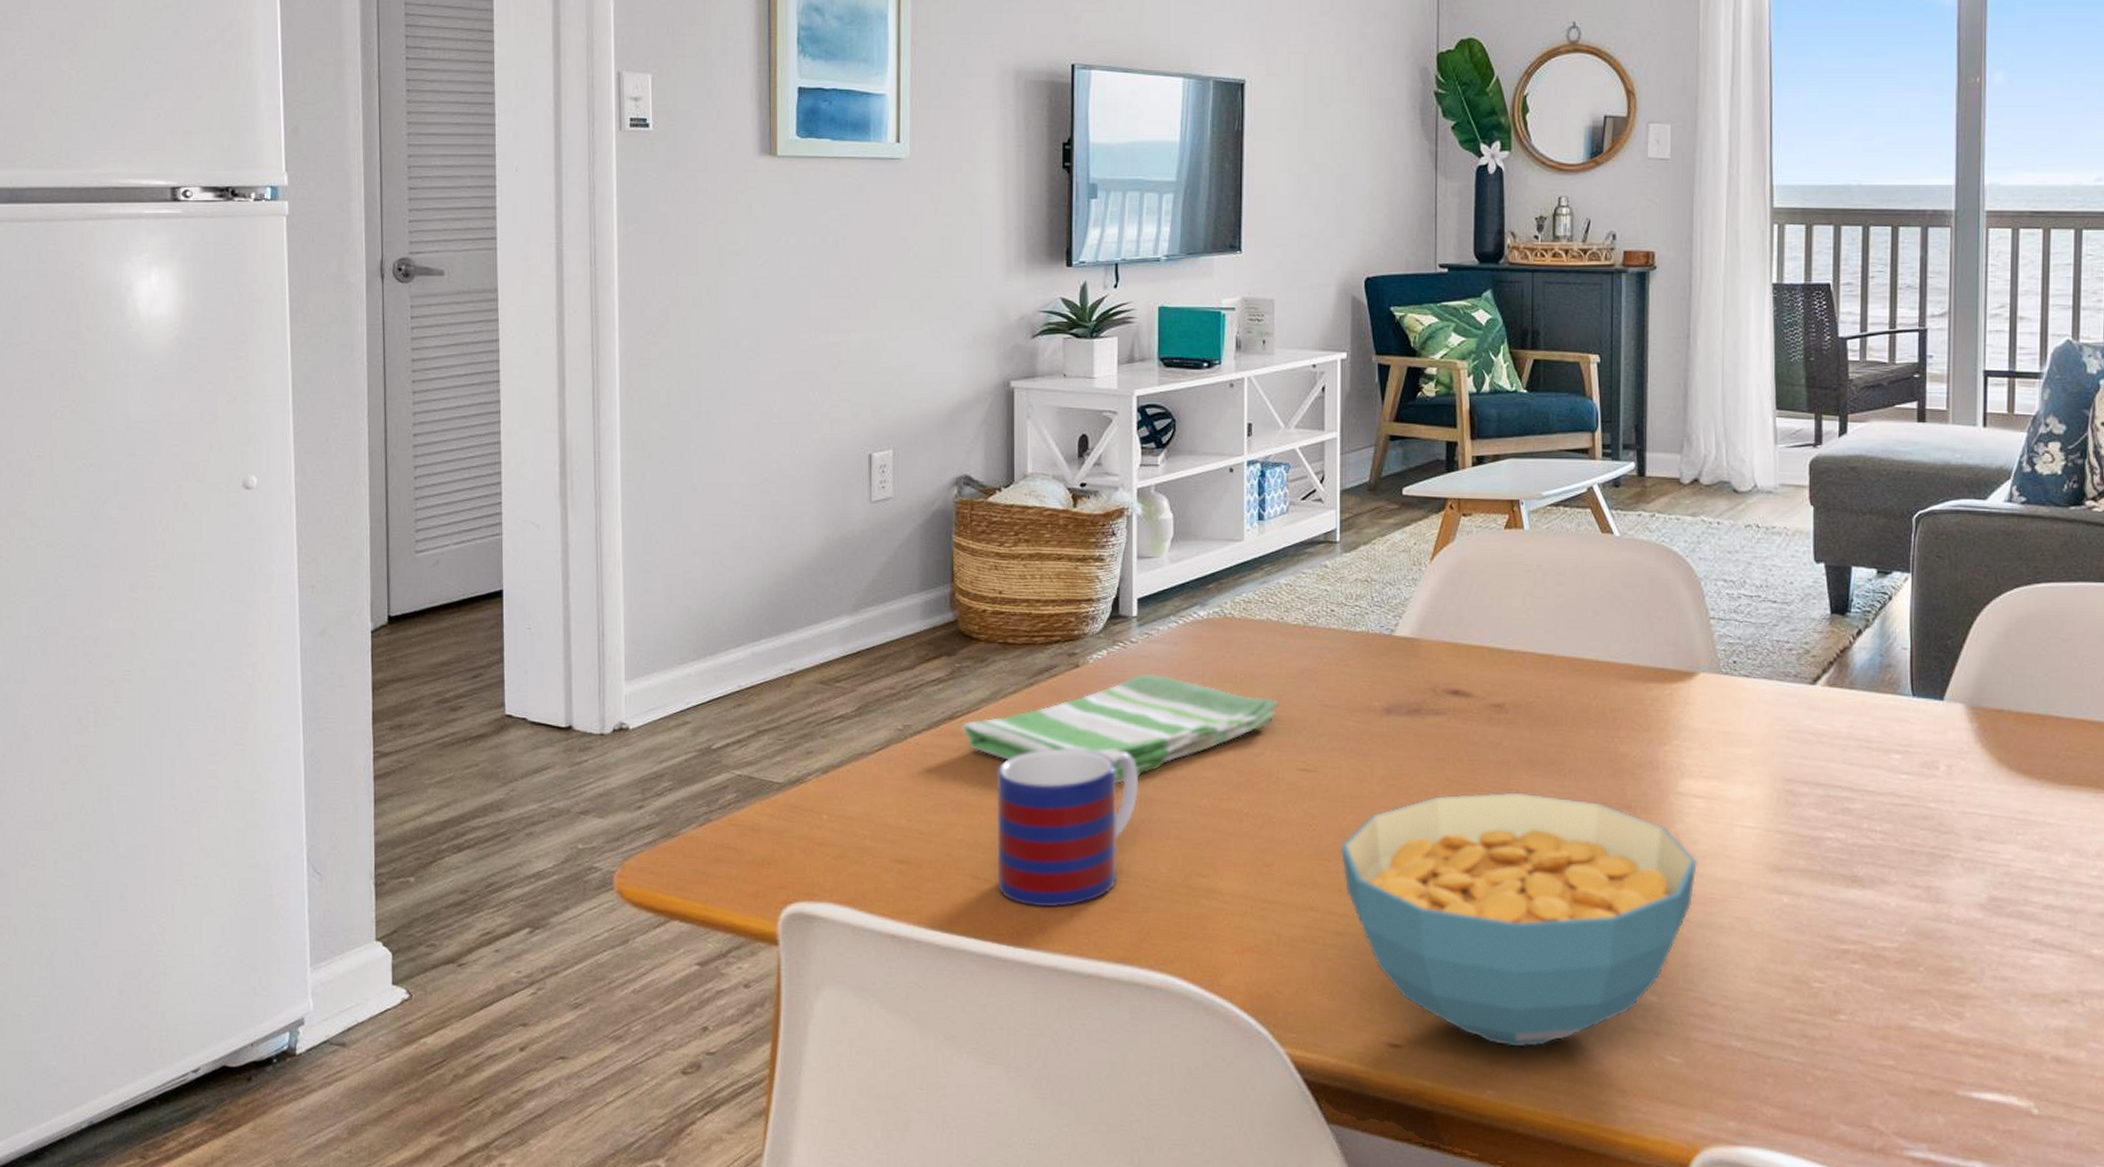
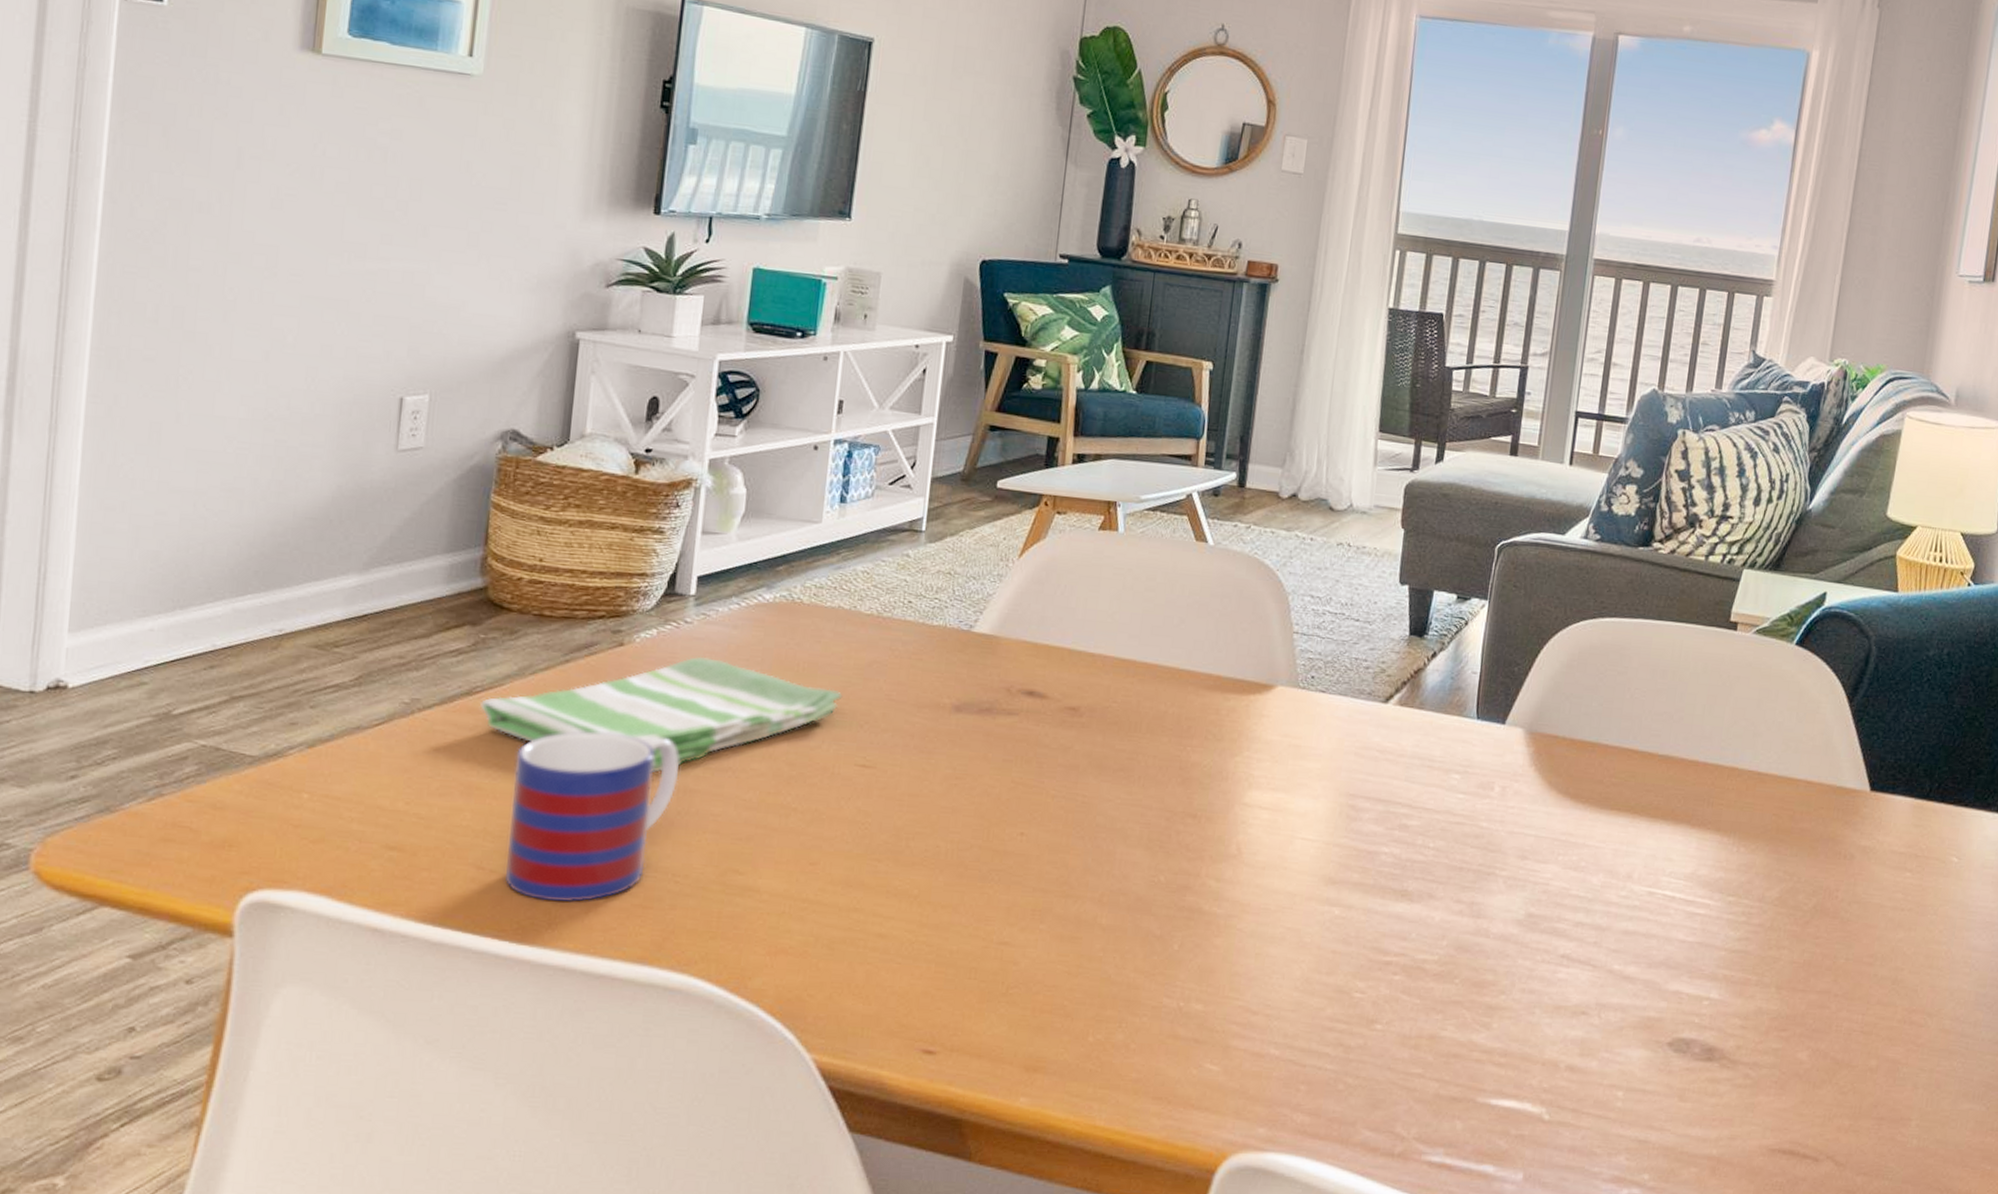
cereal bowl: present [1341,792,1697,1047] -> none [892,796,1256,1055]

